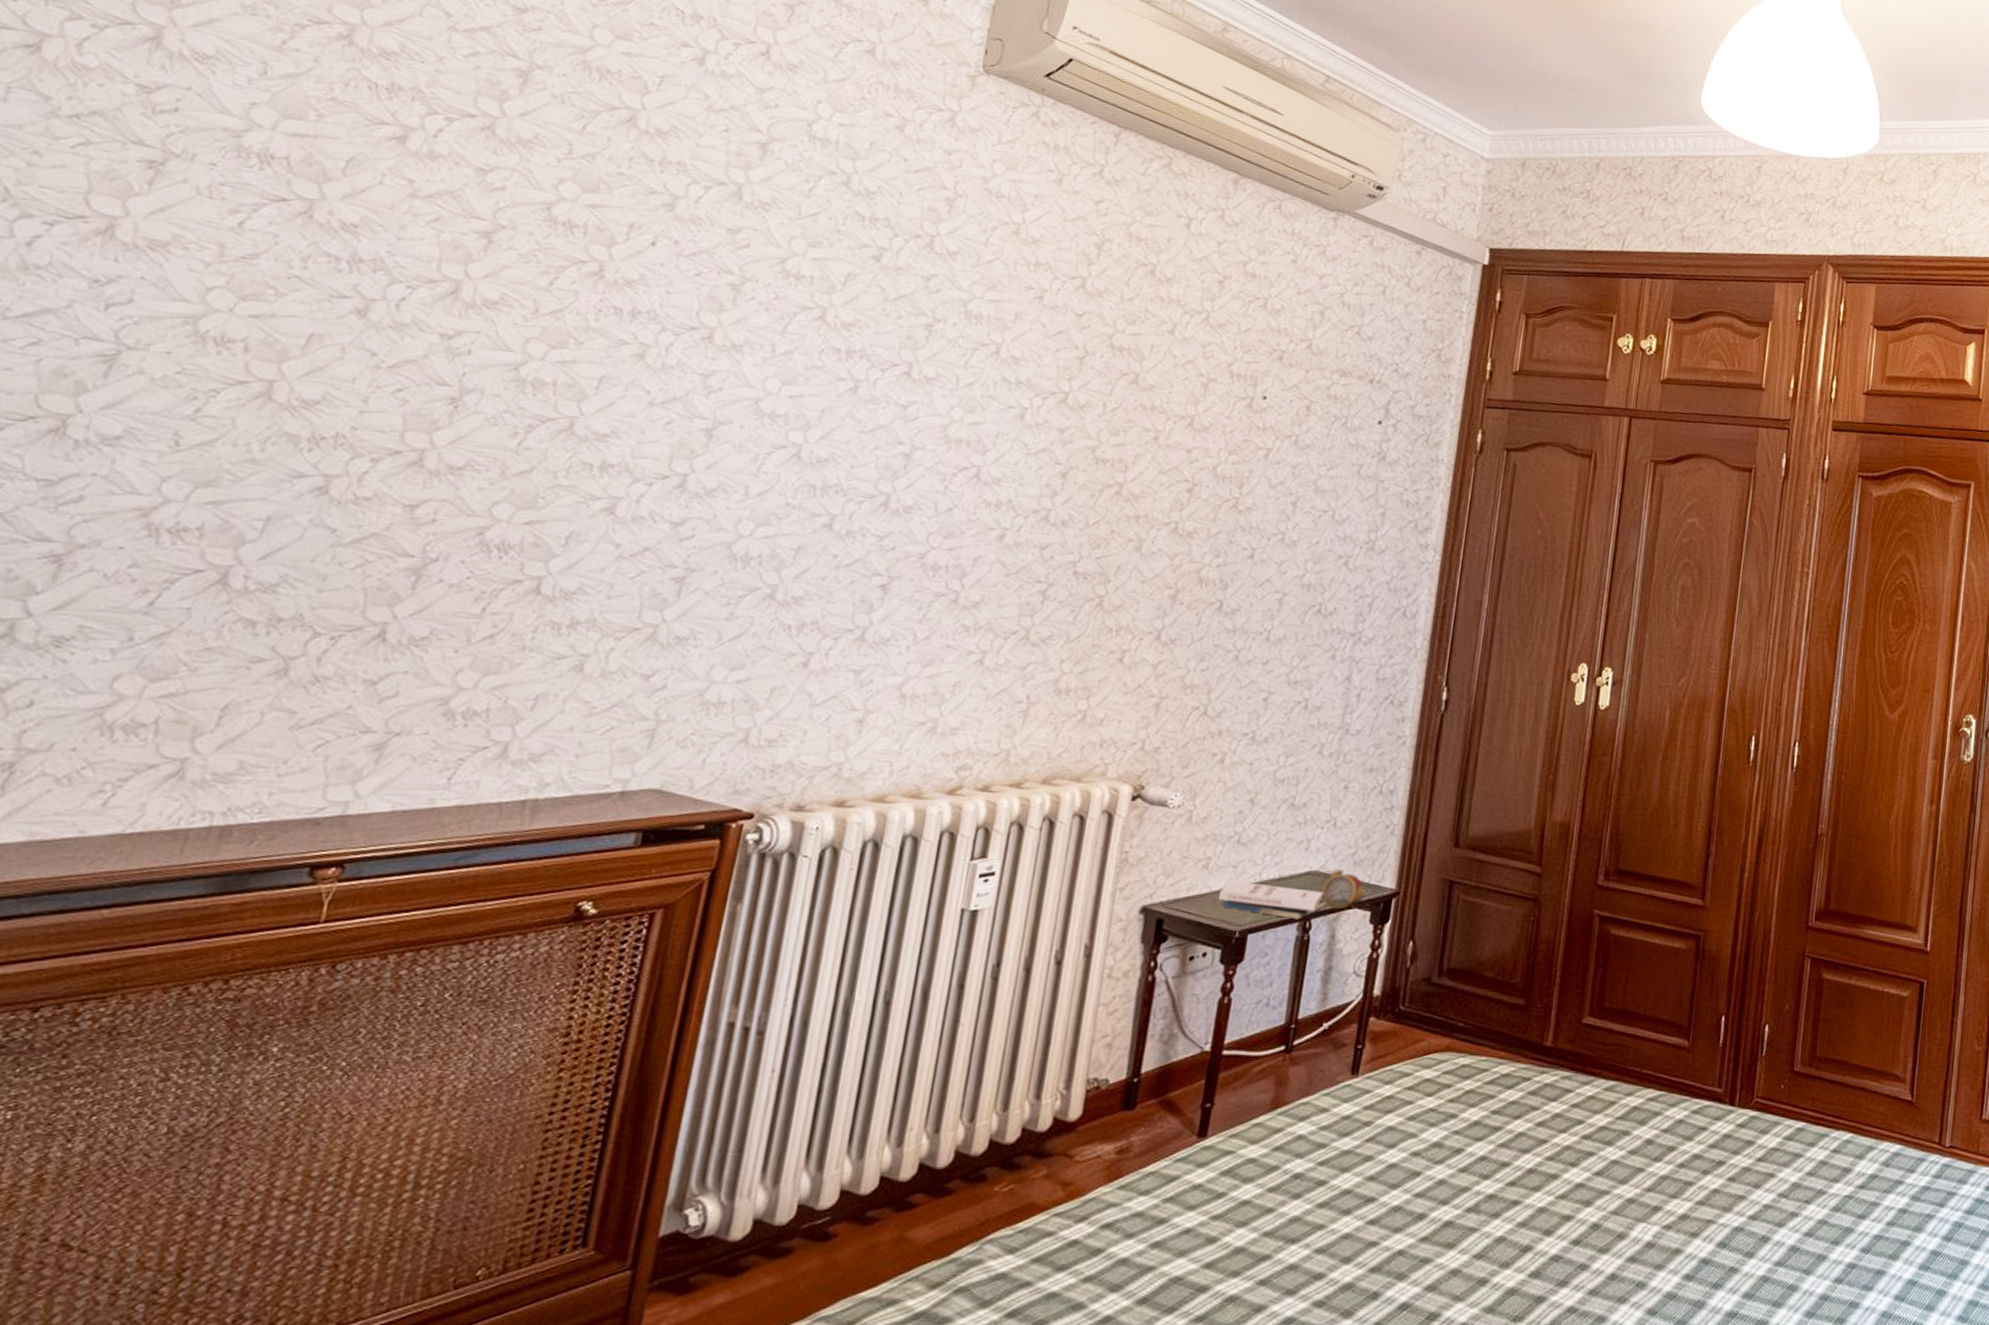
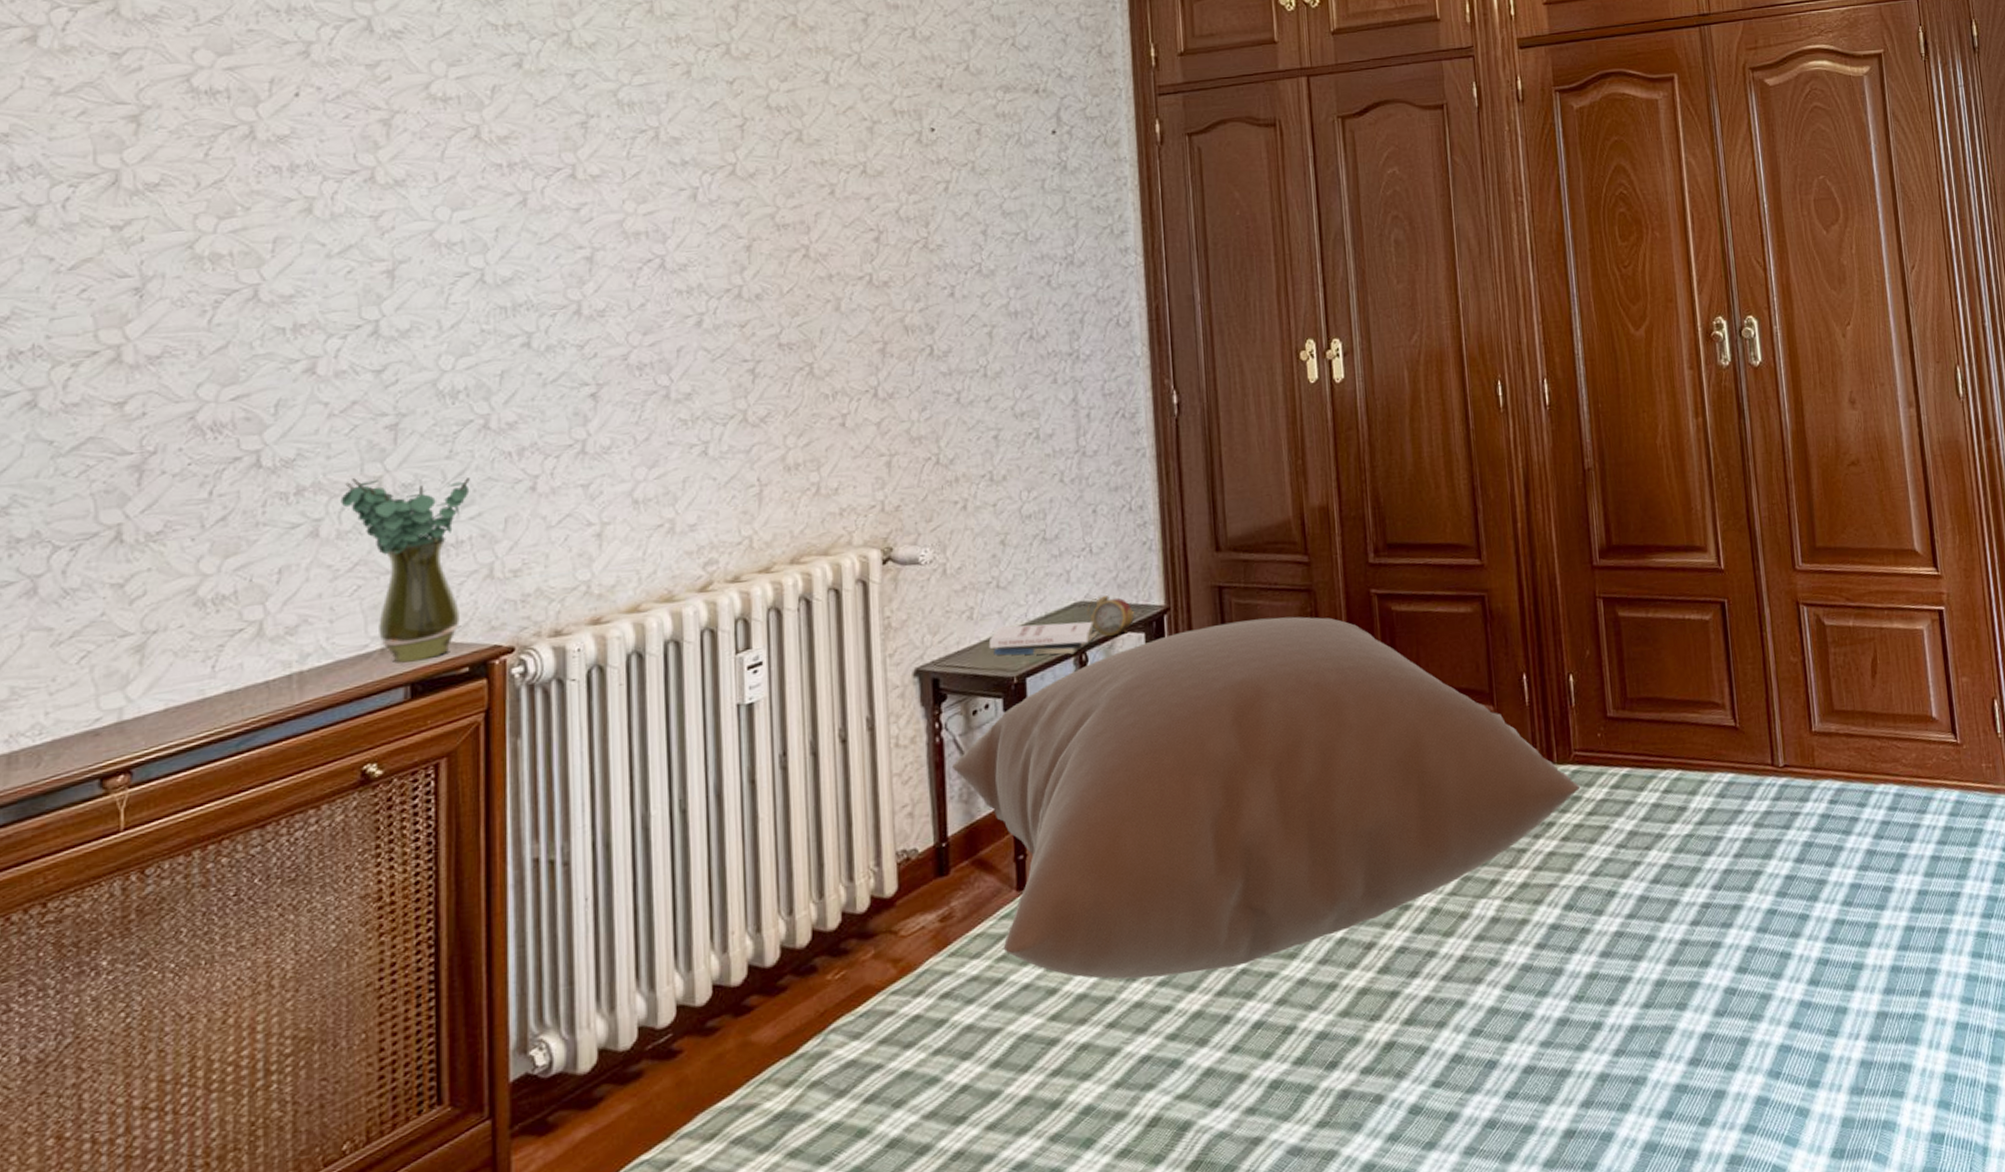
vase: none [611,622,745,811] -> present [340,478,470,663]
cushion: none [1158,916,1756,1246] -> present [951,616,1581,980]

